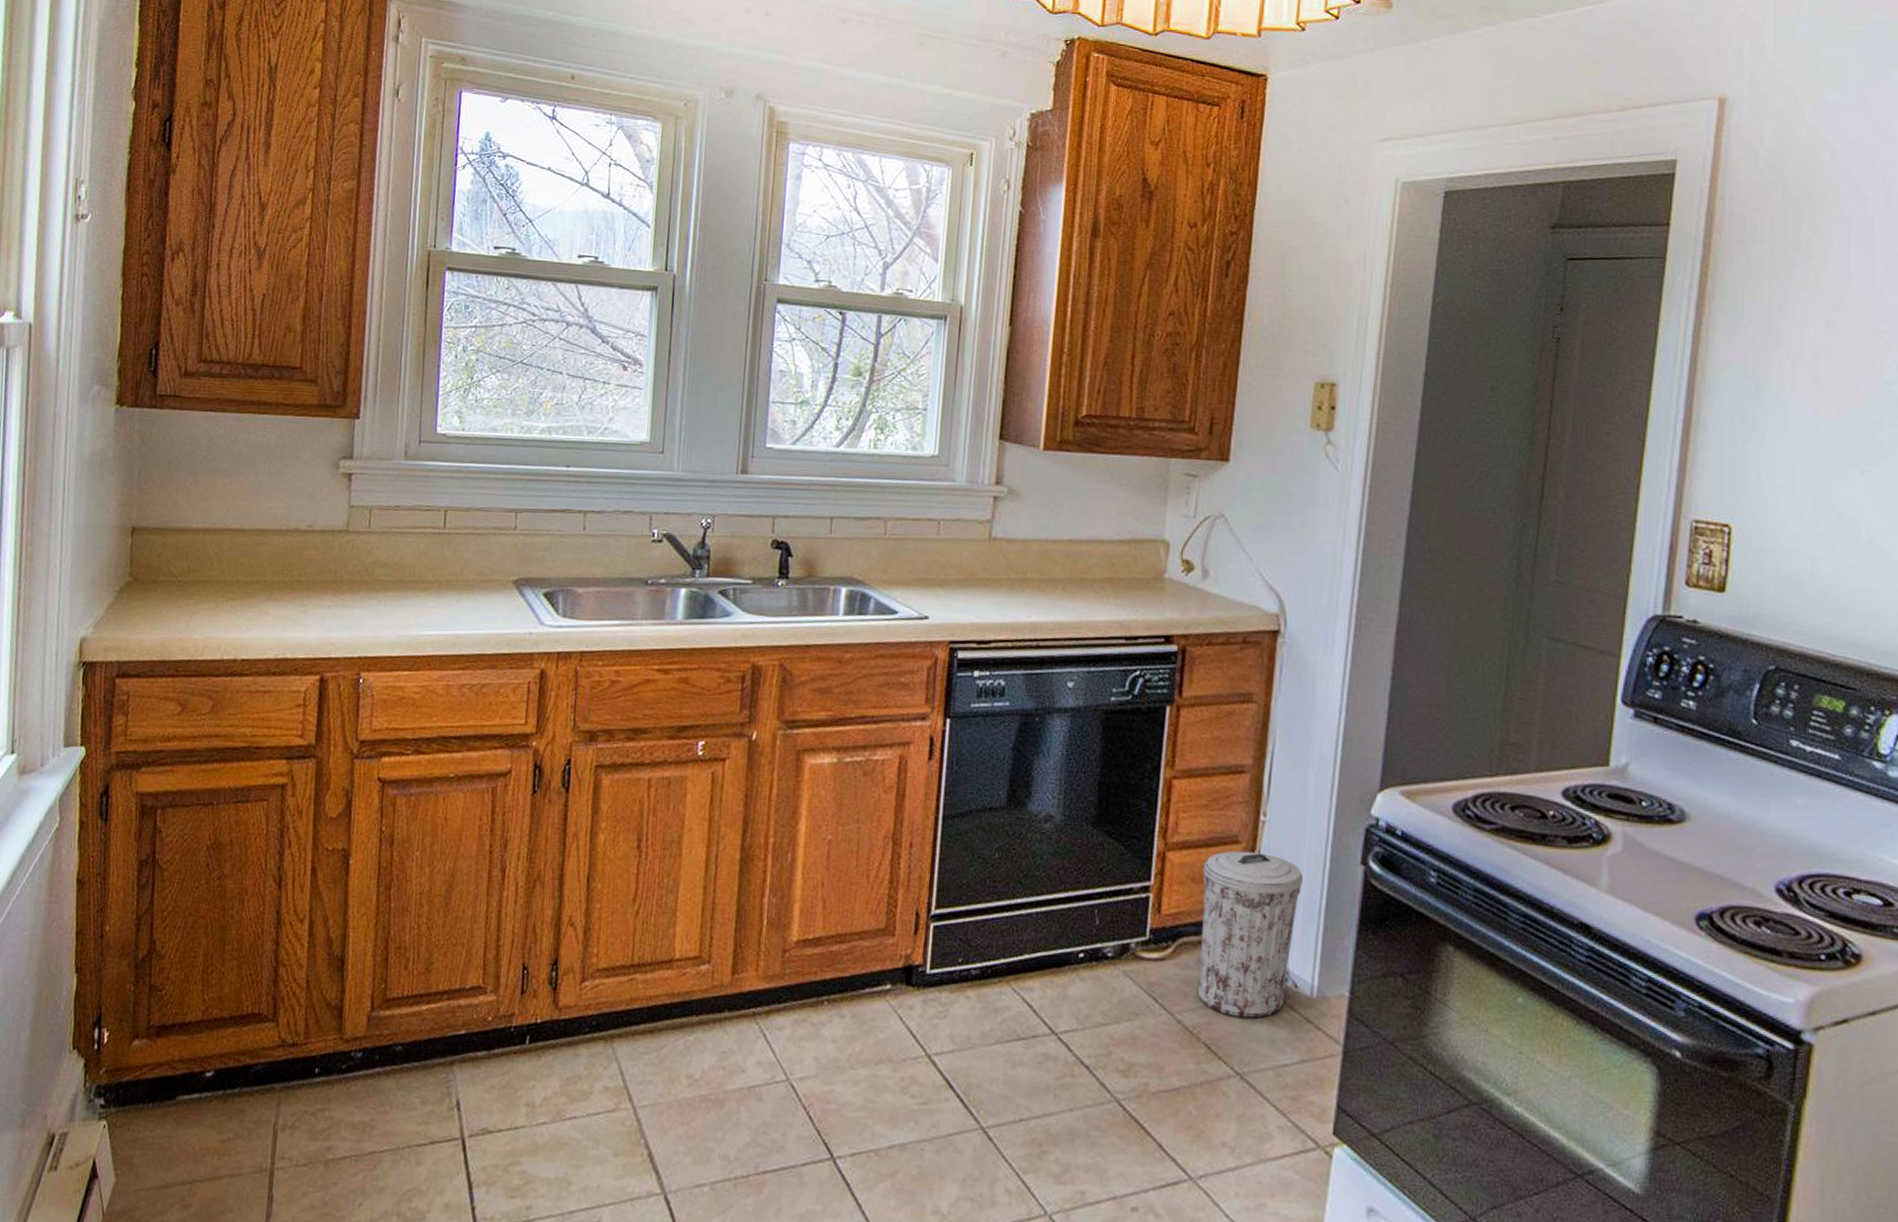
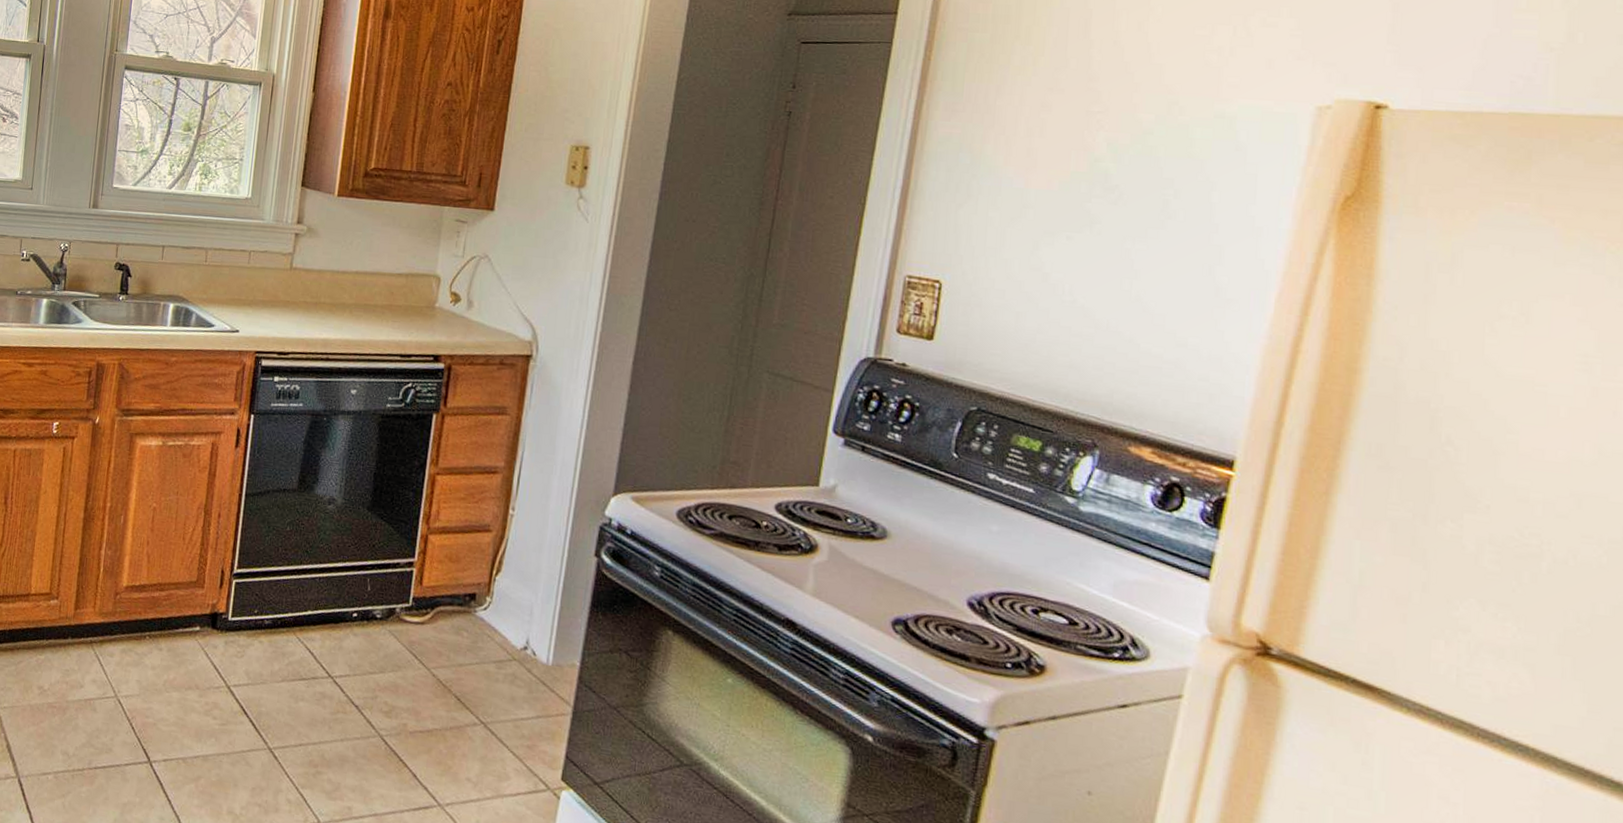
trash can: present [1197,850,1303,1018] -> none [450,537,544,678]

